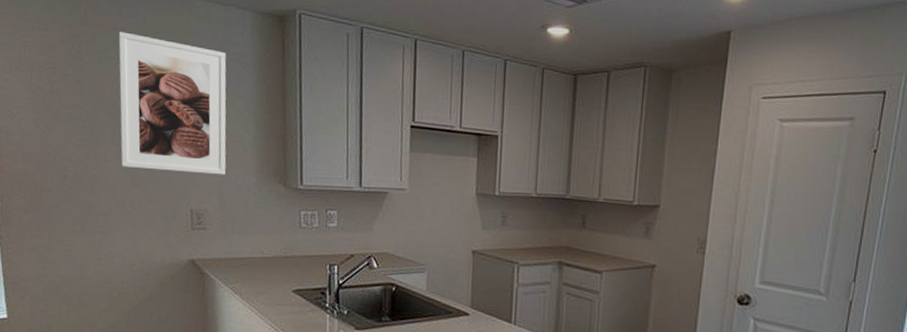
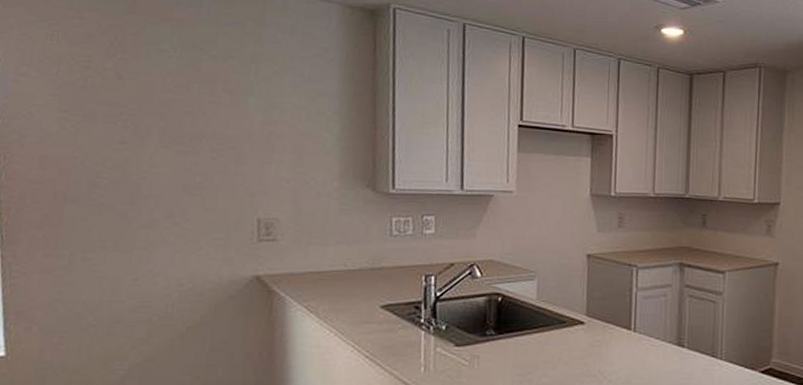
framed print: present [118,32,227,175] -> none [170,22,307,180]

